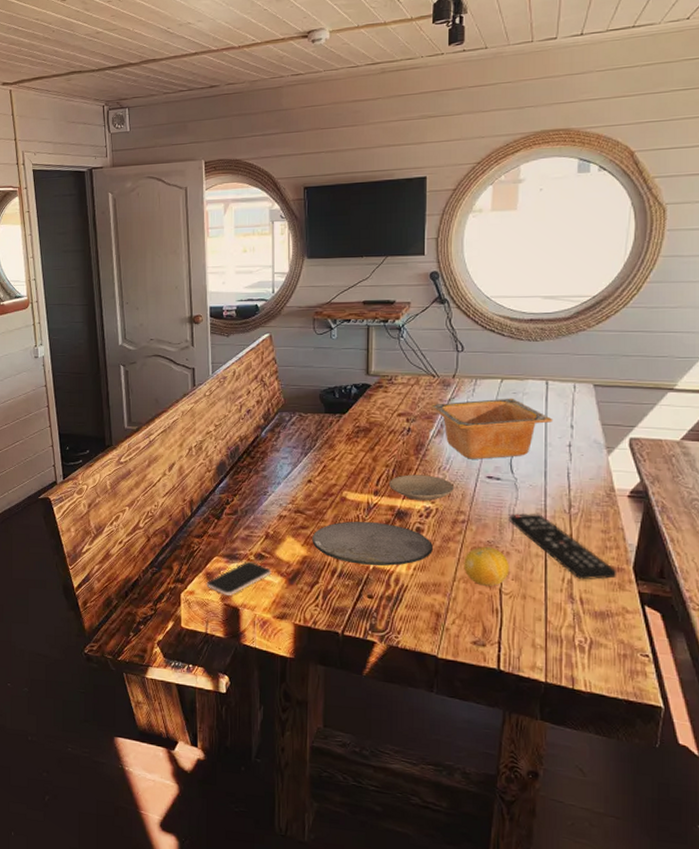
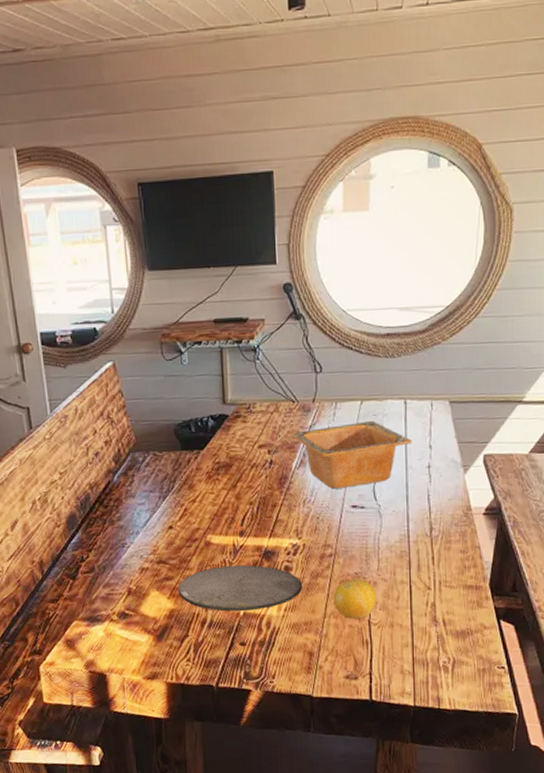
smartphone: present [206,560,272,595] -> none [67,621,138,662]
plate: present [389,474,454,500] -> none [254,509,319,538]
remote control: present [508,513,618,580] -> none [374,540,476,602]

